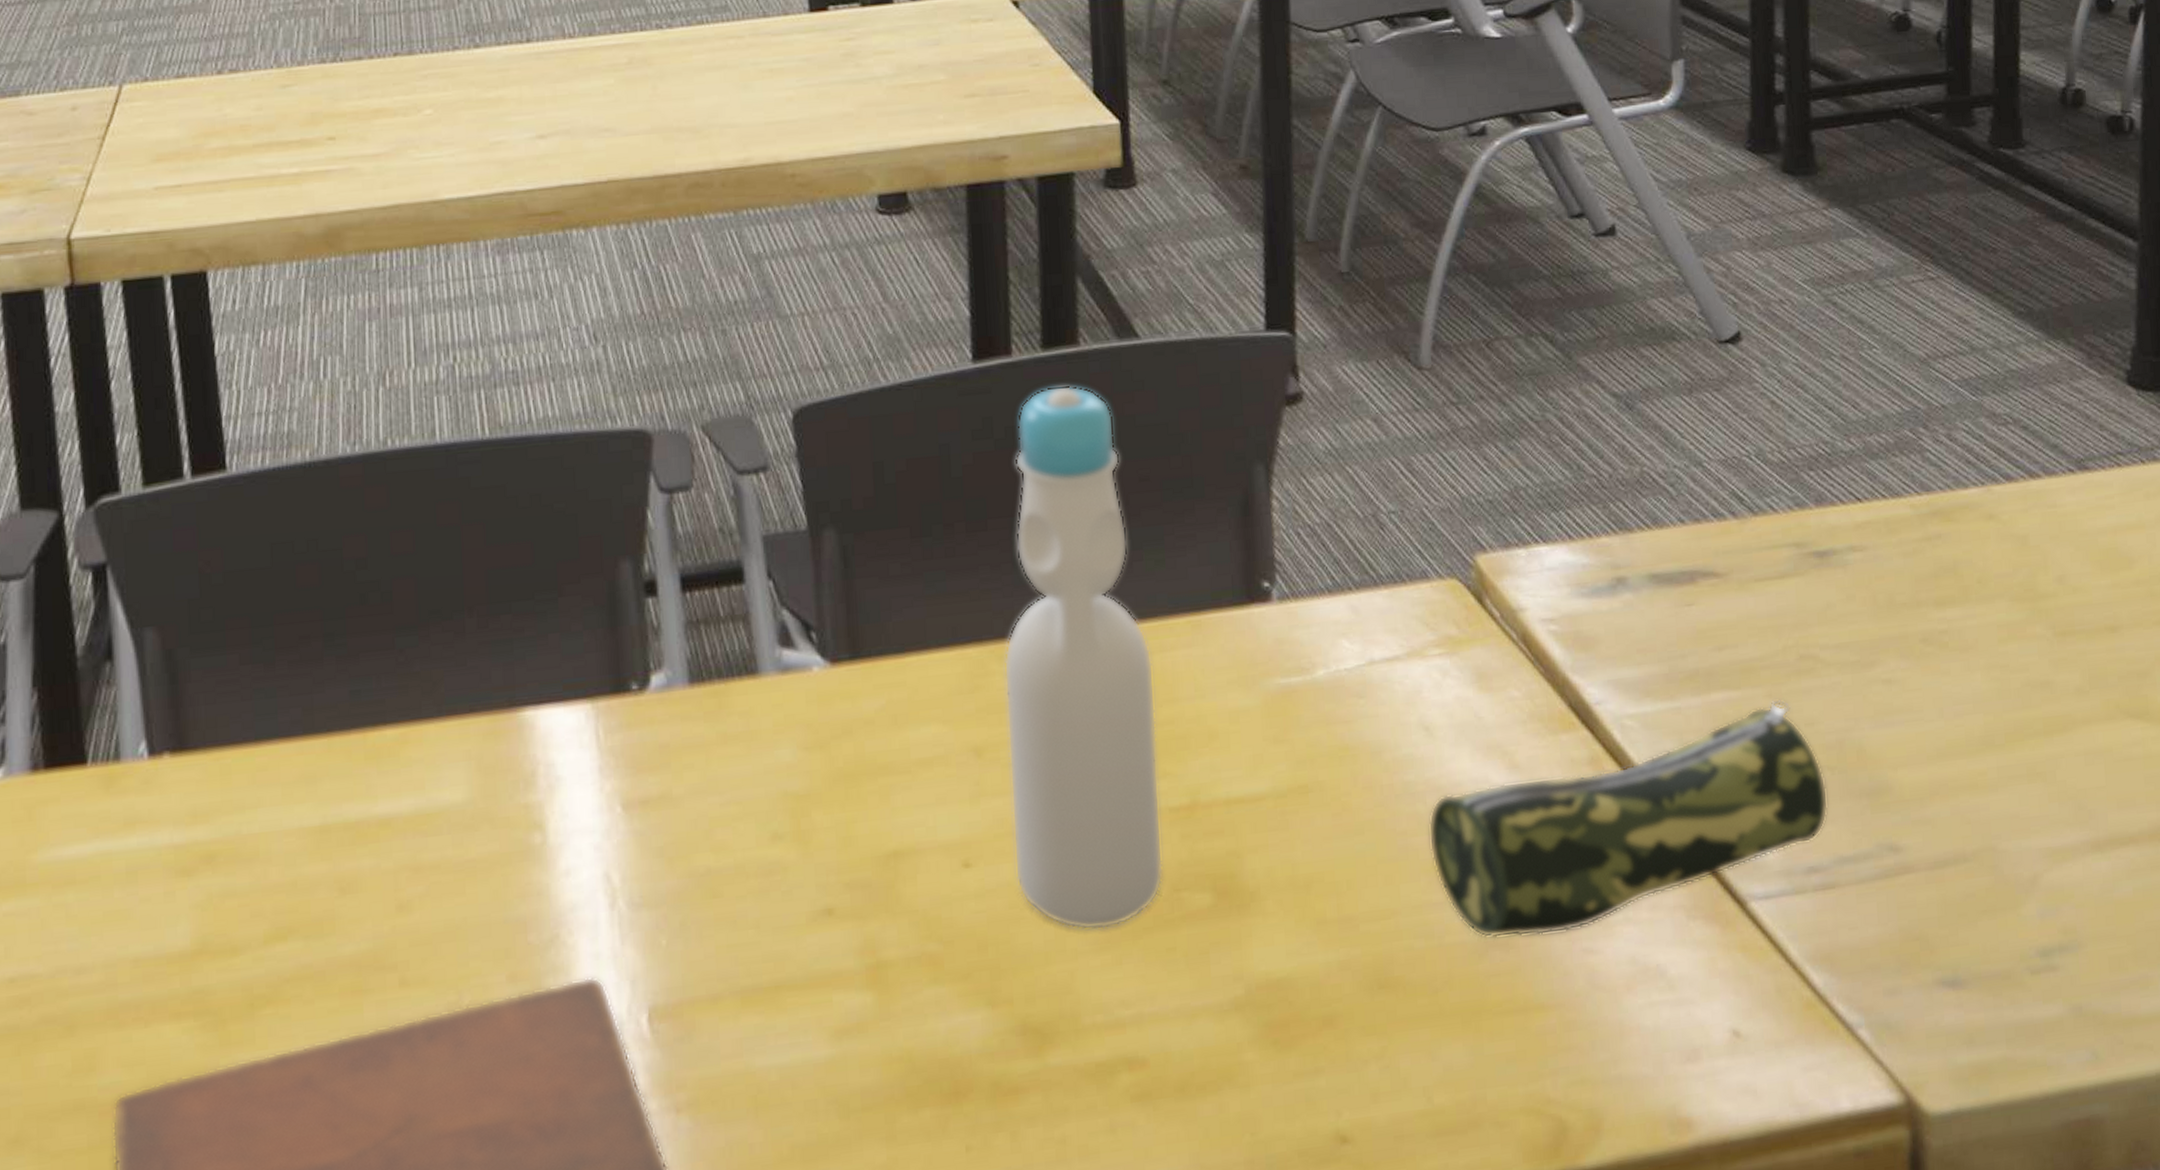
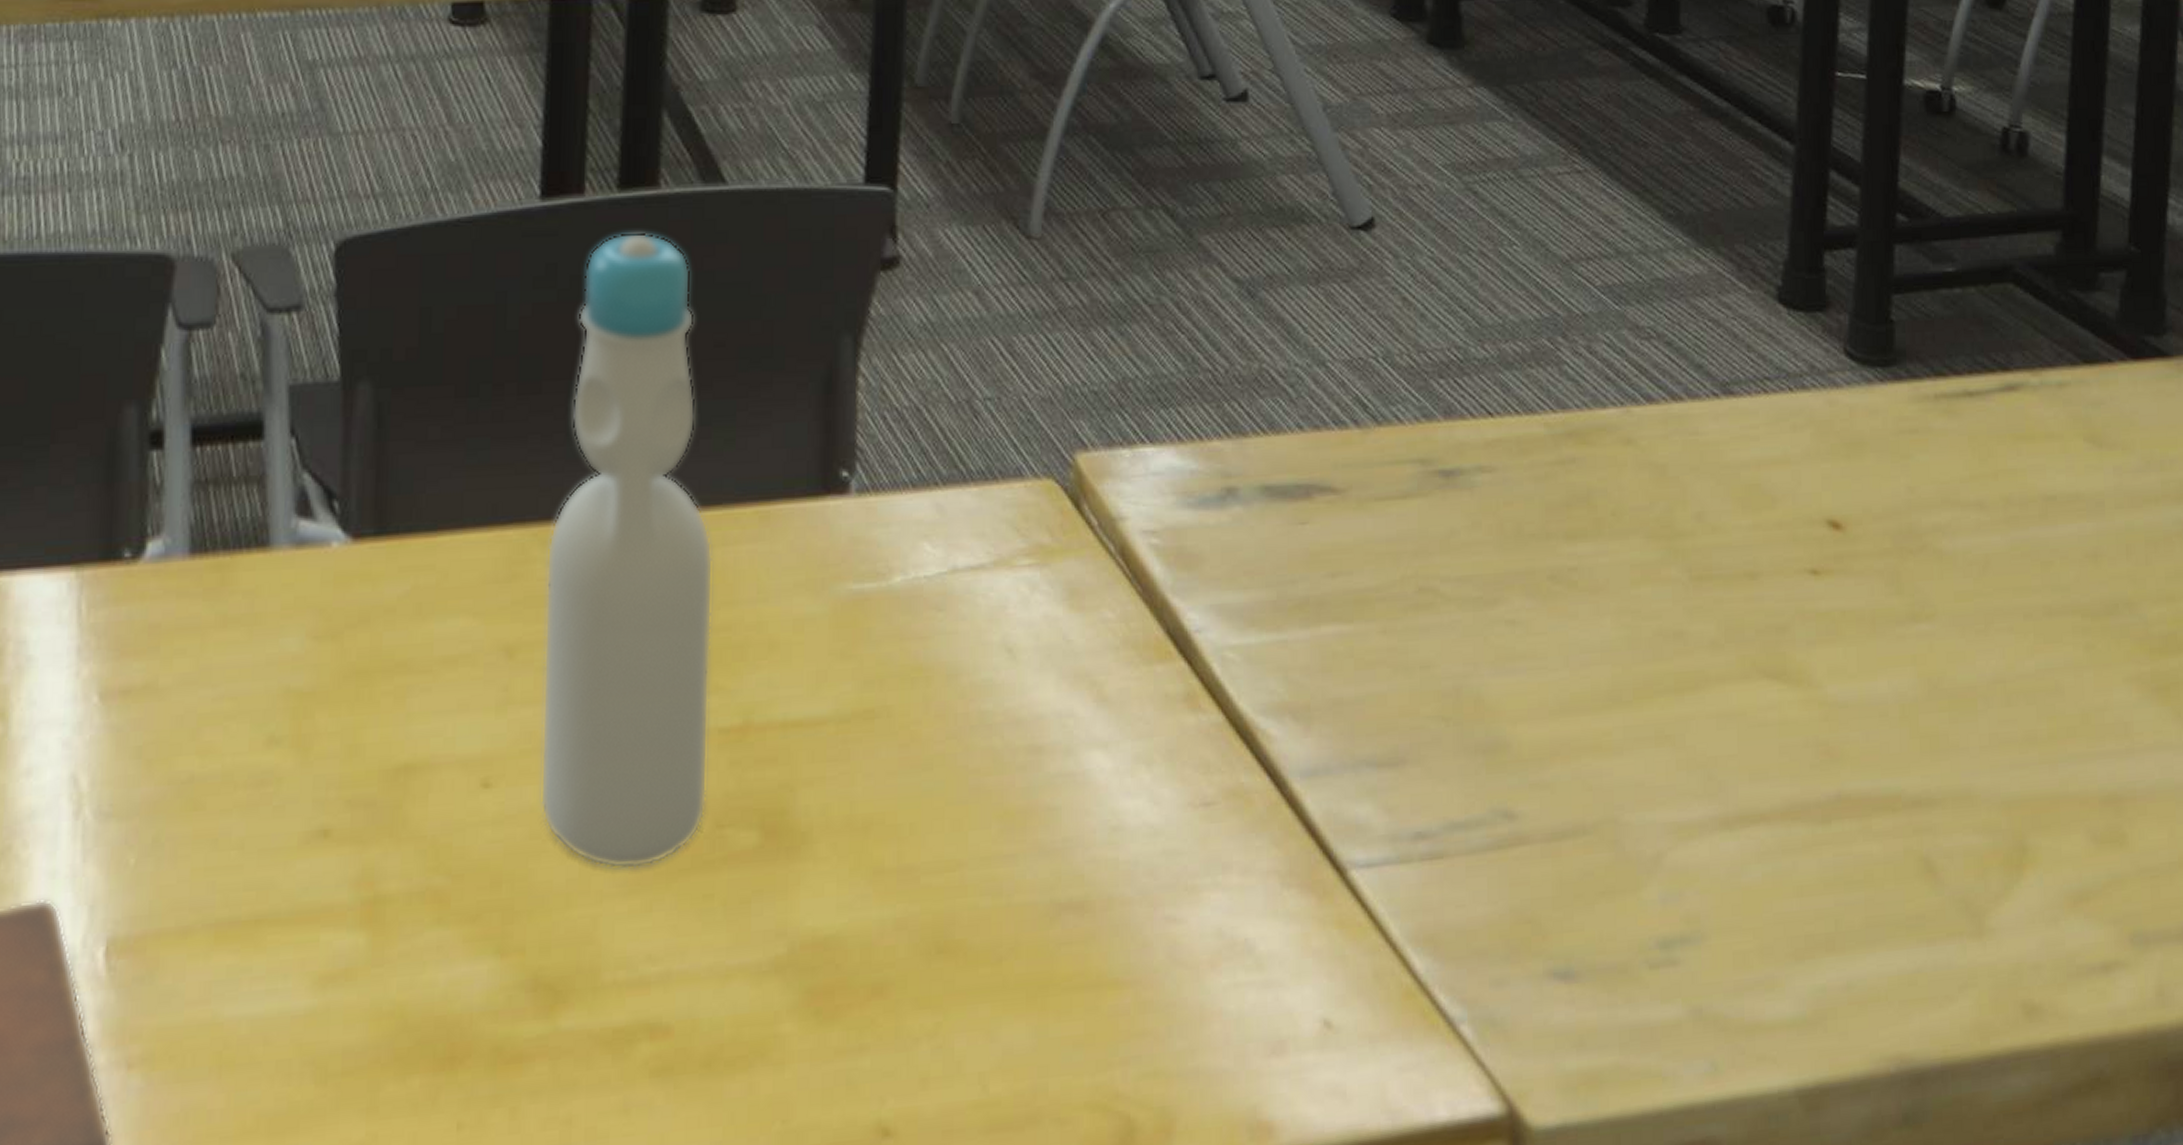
pencil case: present [1428,699,1829,939] -> none [1004,636,1441,900]

